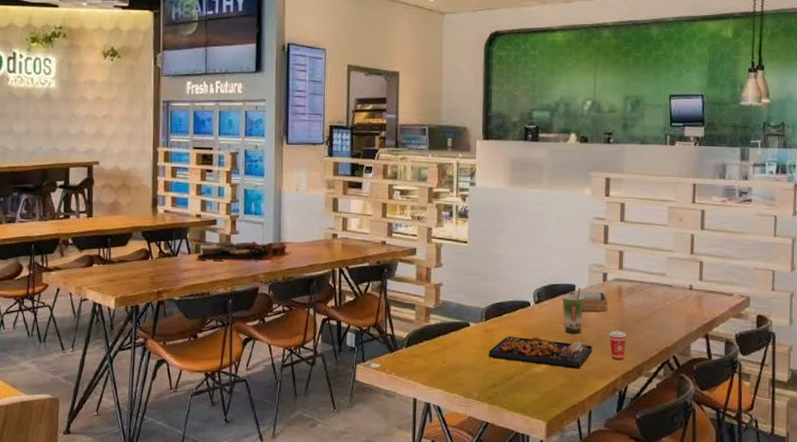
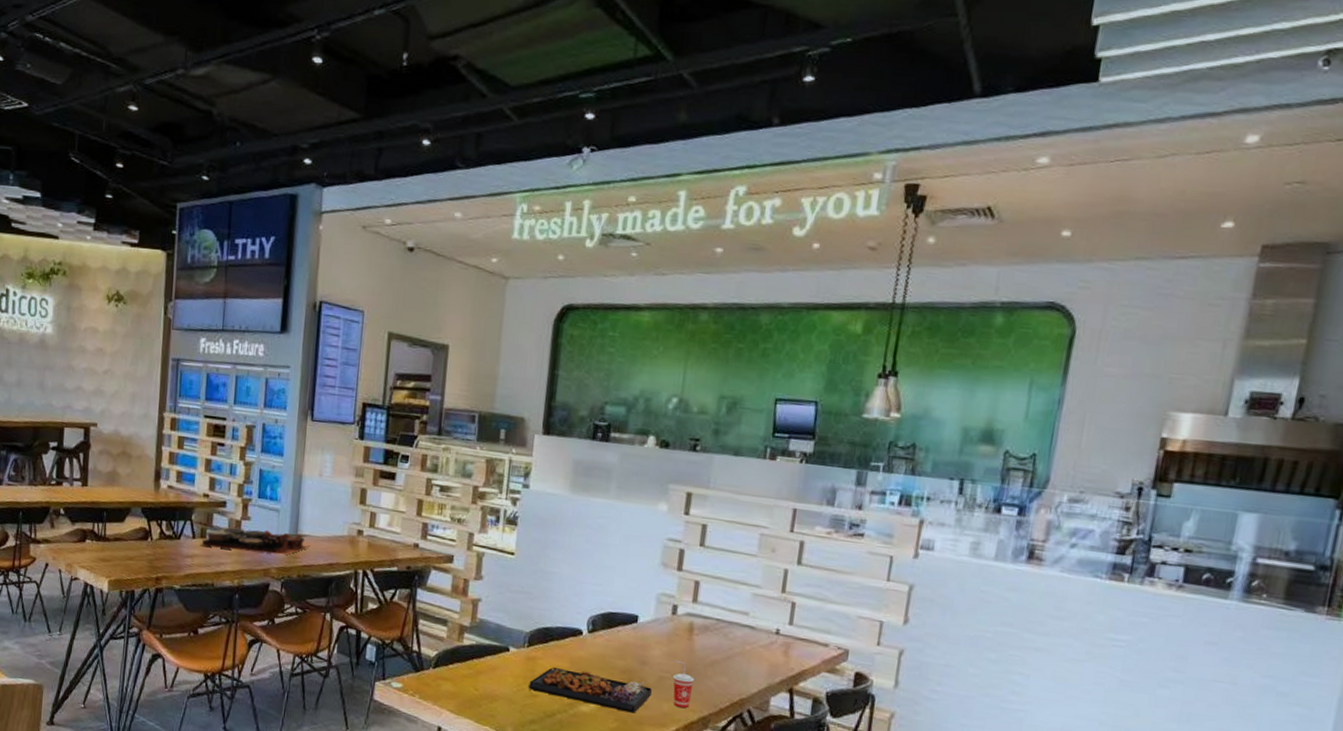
beverage cup: present [562,288,584,334] -> none [620,619,648,673]
napkin holder: present [568,291,608,312] -> none [628,622,675,651]

